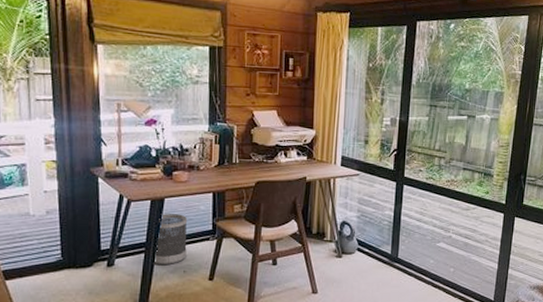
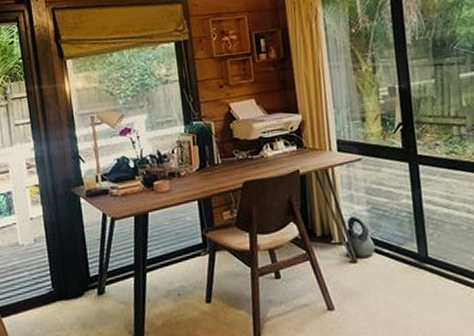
wastebasket: present [153,214,188,264] -> none [145,228,179,288]

